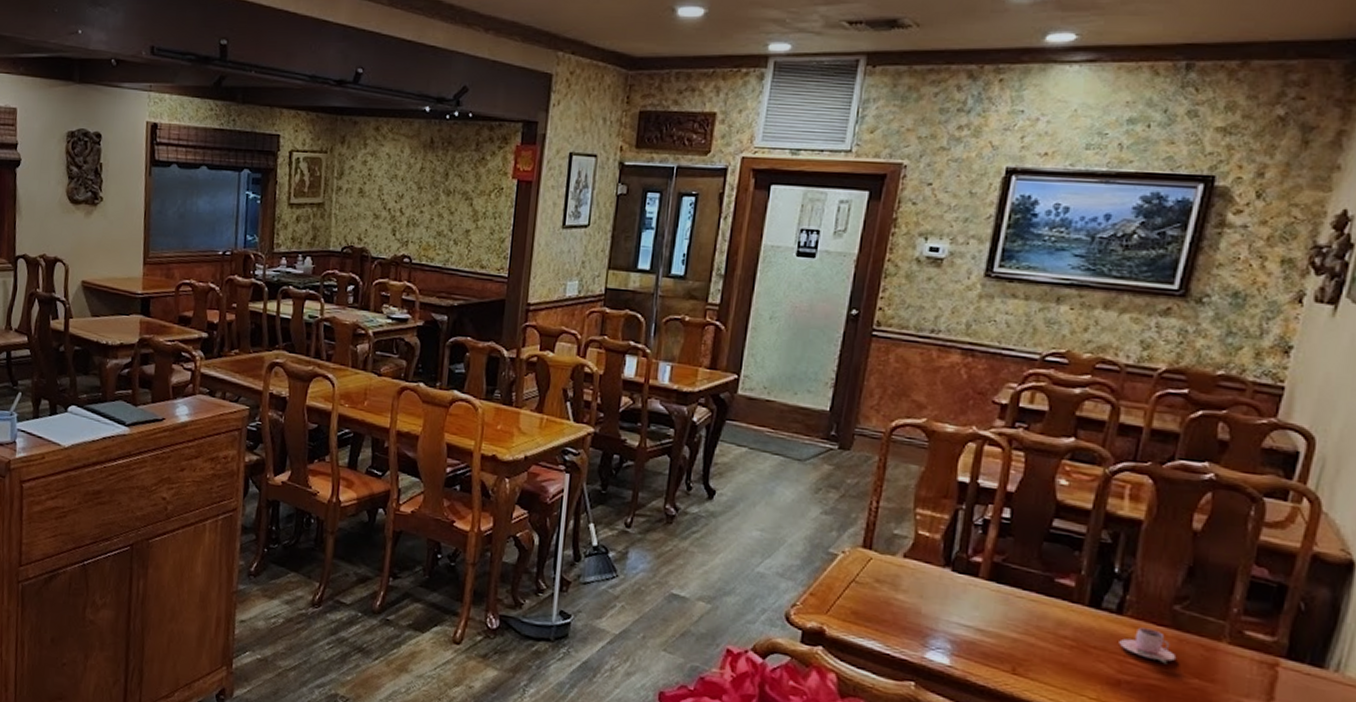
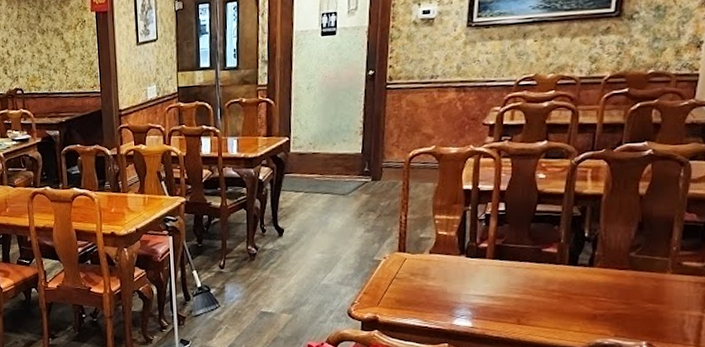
teacup: present [1119,627,1177,665] -> none [593,273,635,297]

